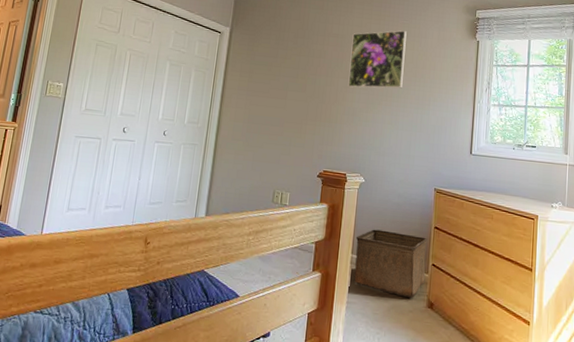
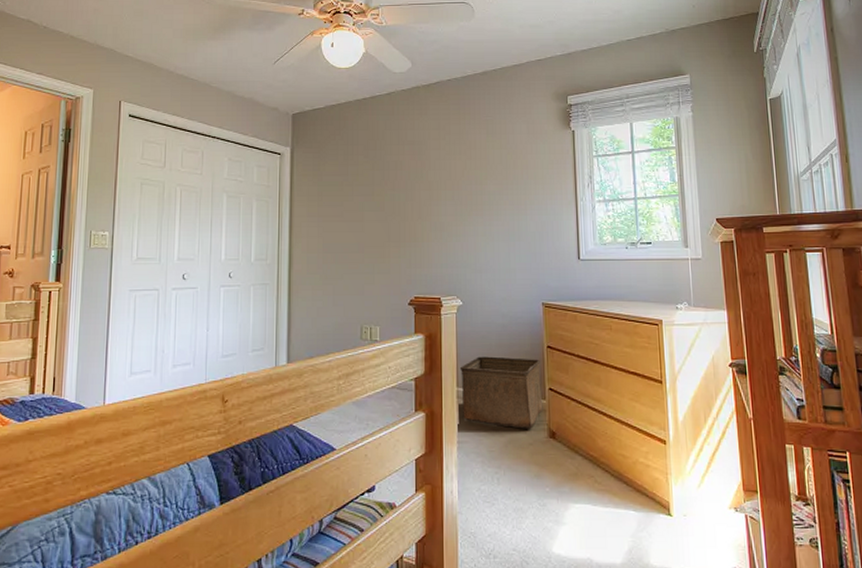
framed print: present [348,30,407,89] -> none [430,129,493,200]

